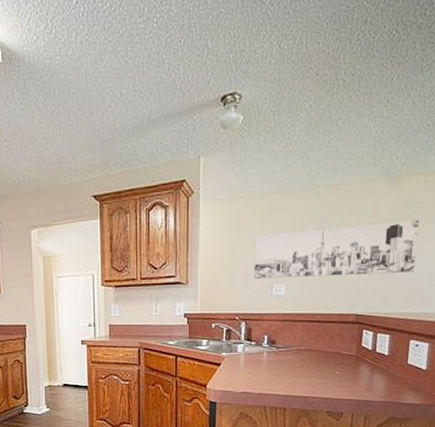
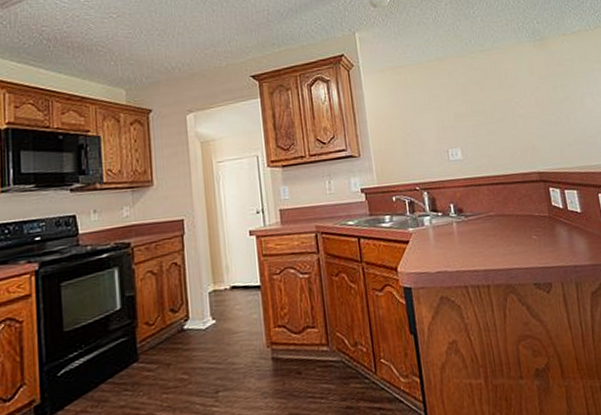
wall art: present [253,220,419,280] -> none [421,76,583,146]

